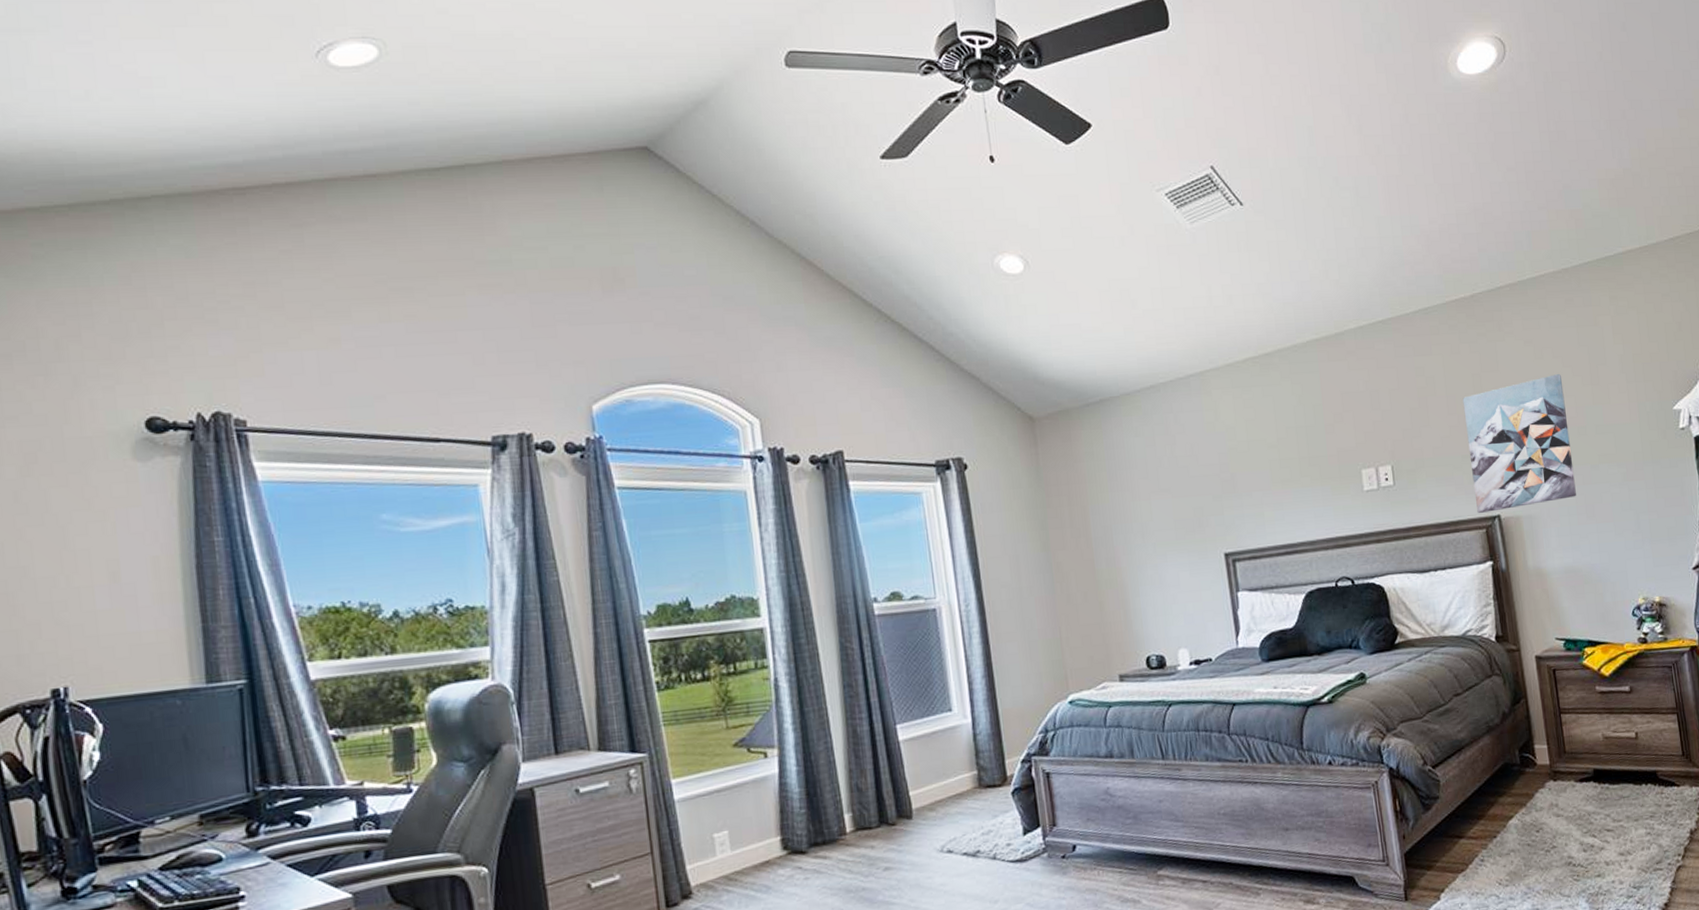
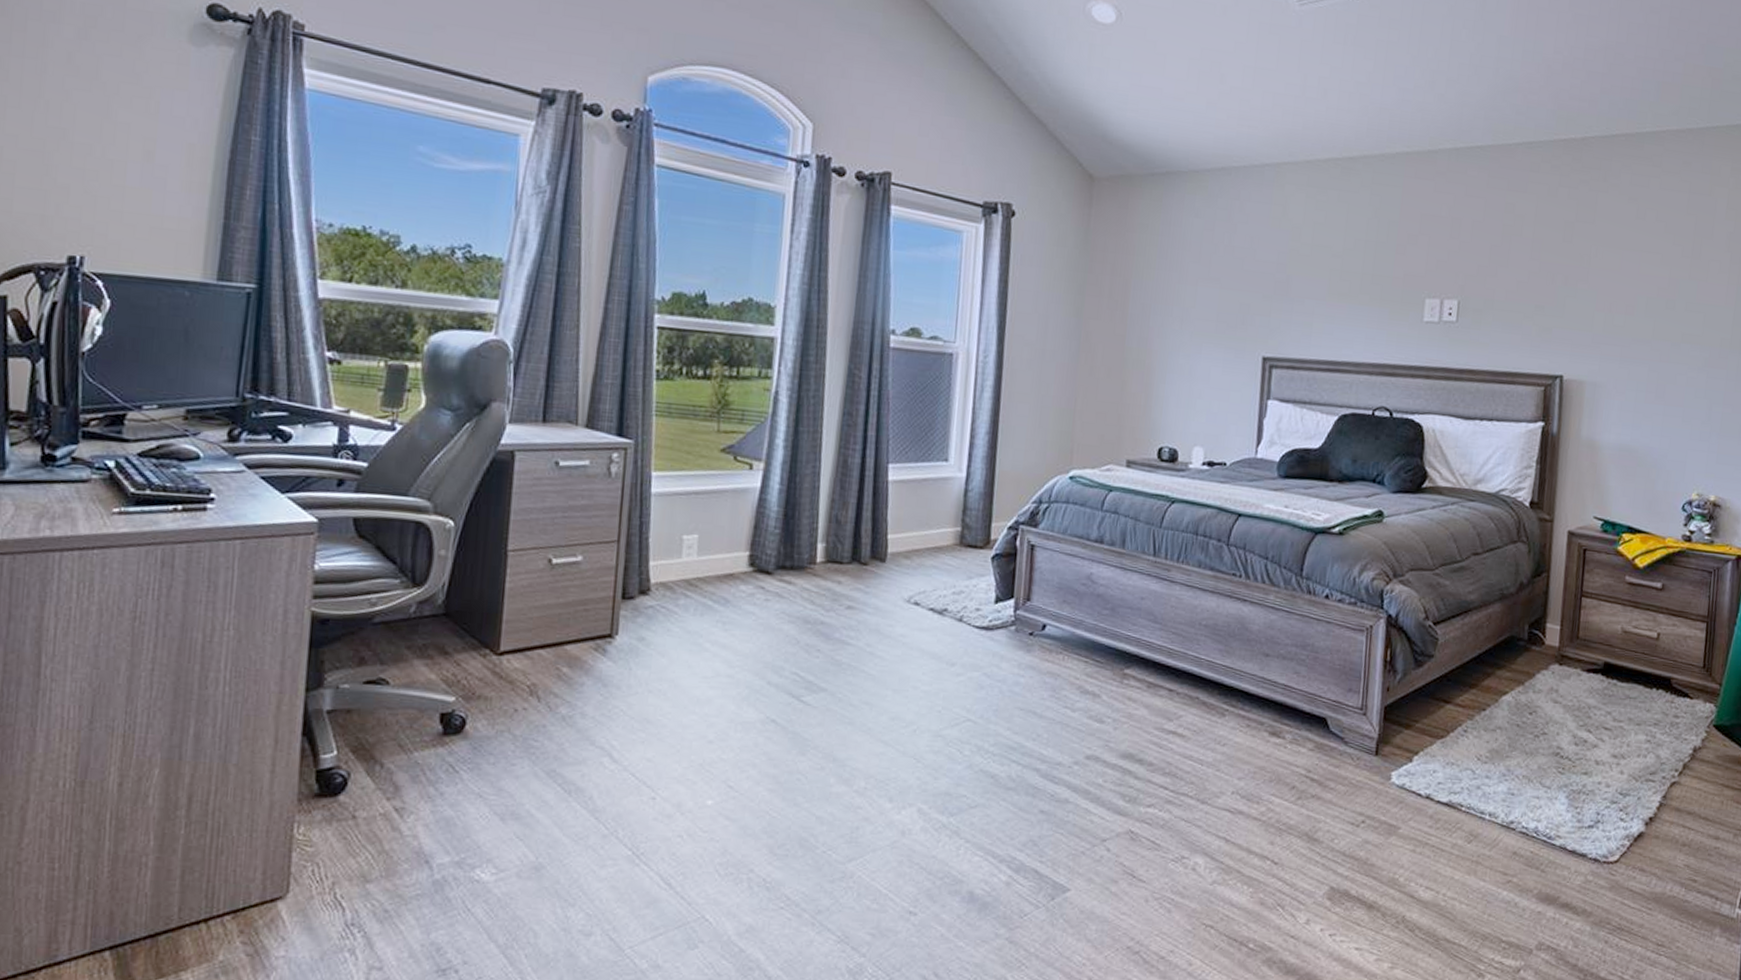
wall art: present [1462,374,1576,513] -> none [1539,238,1661,373]

